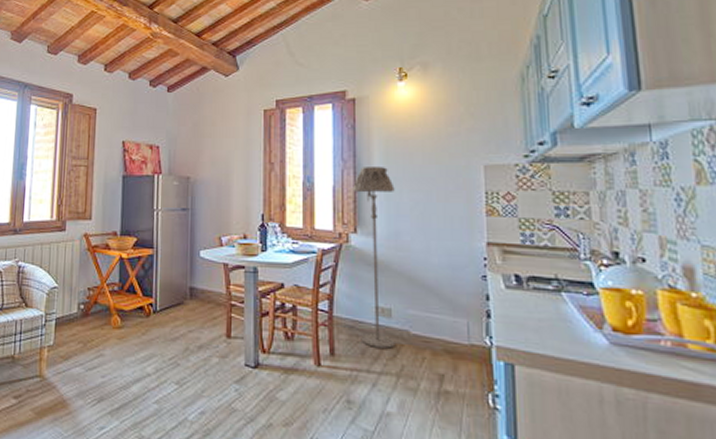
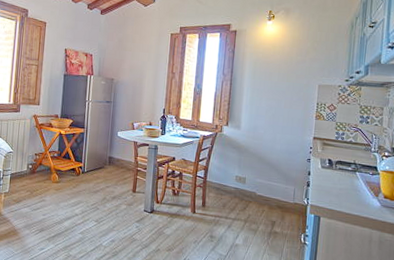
floor lamp: present [353,165,396,349] -> none [223,80,257,204]

